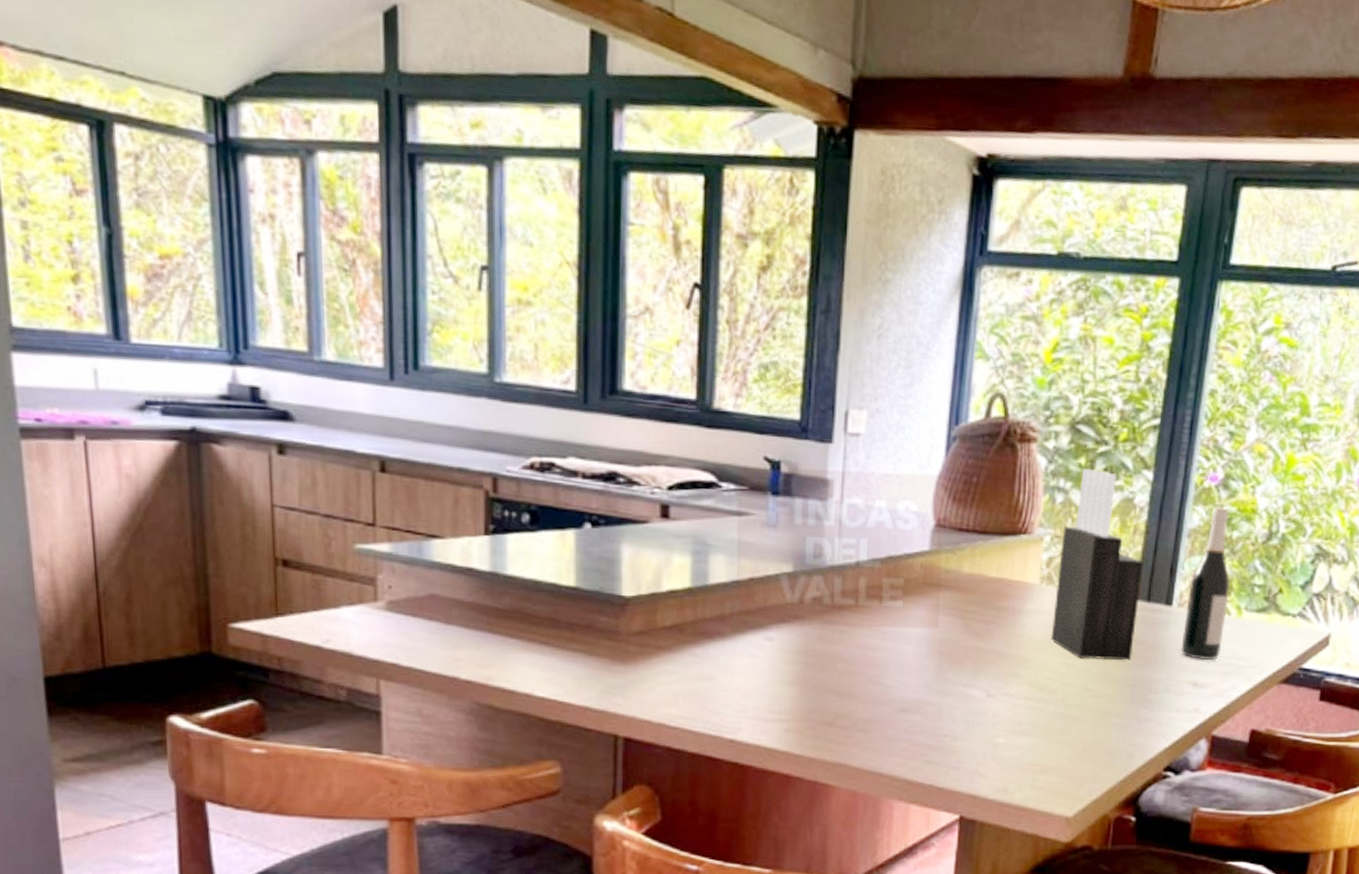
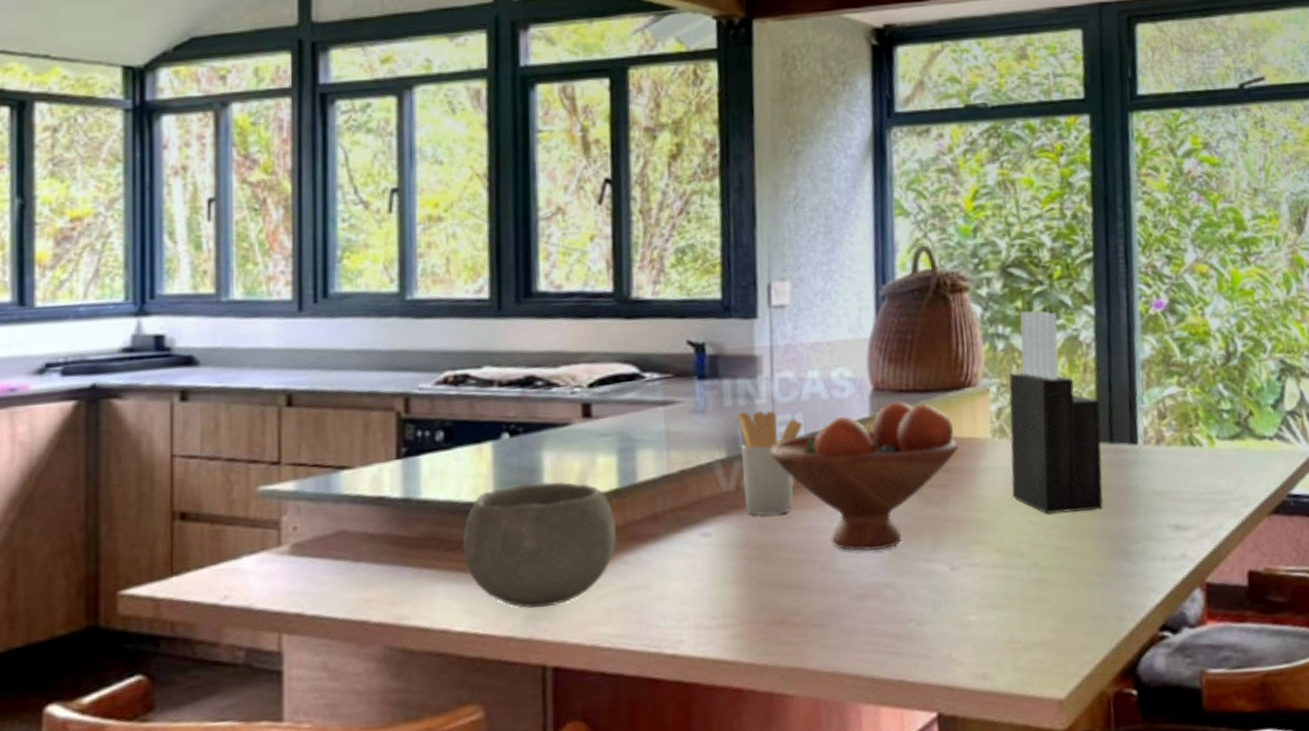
bowl: none [545,572,688,685] -> present [462,481,617,608]
utensil holder: none [804,531,866,629] -> present [736,410,802,516]
fruit bowl: none [833,539,1008,672] -> present [770,401,959,551]
wine bottle: present [1181,507,1230,661] -> none [1152,333,1200,500]

